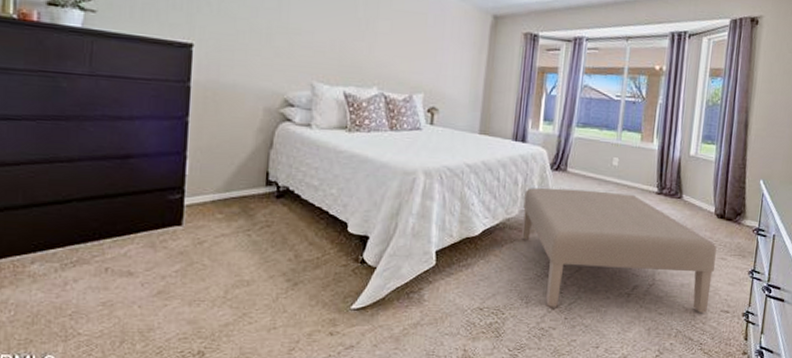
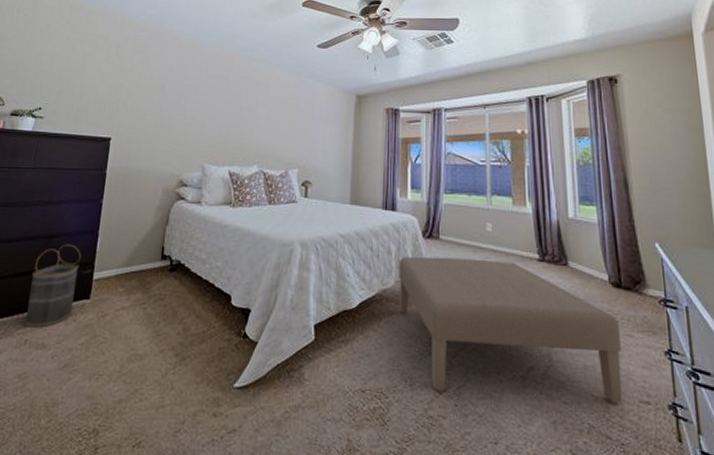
basket: none [102,166,167,255] -> present [24,244,82,328]

